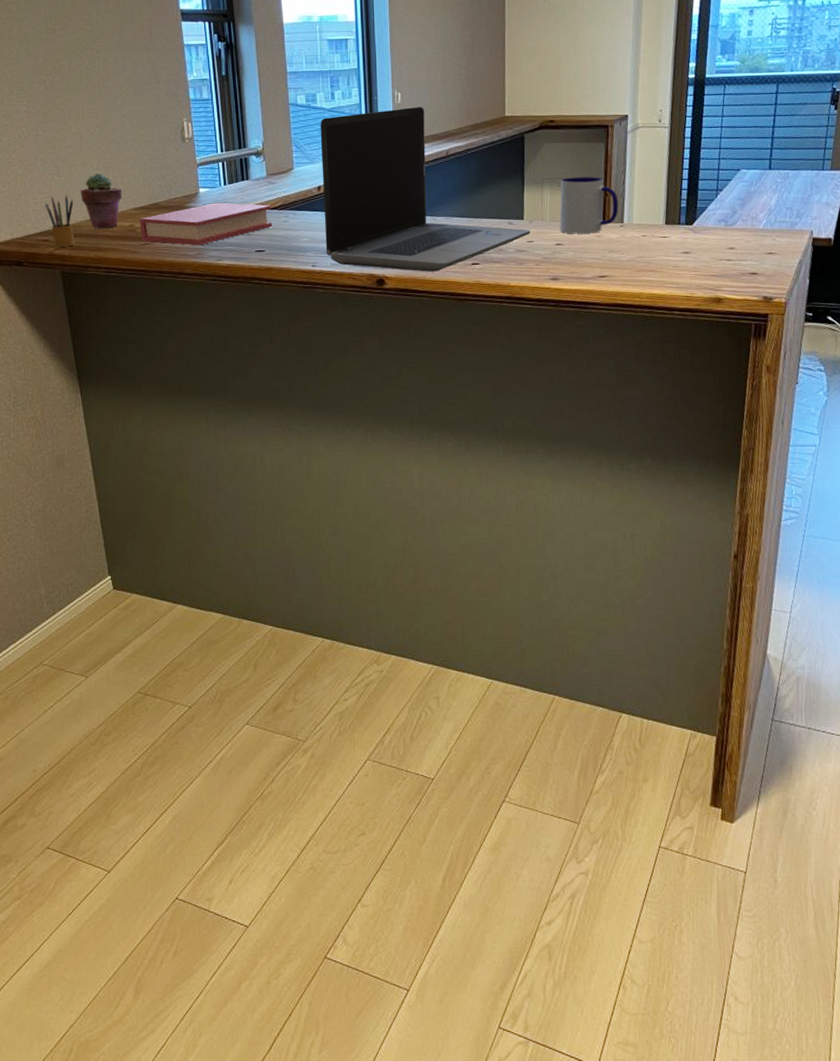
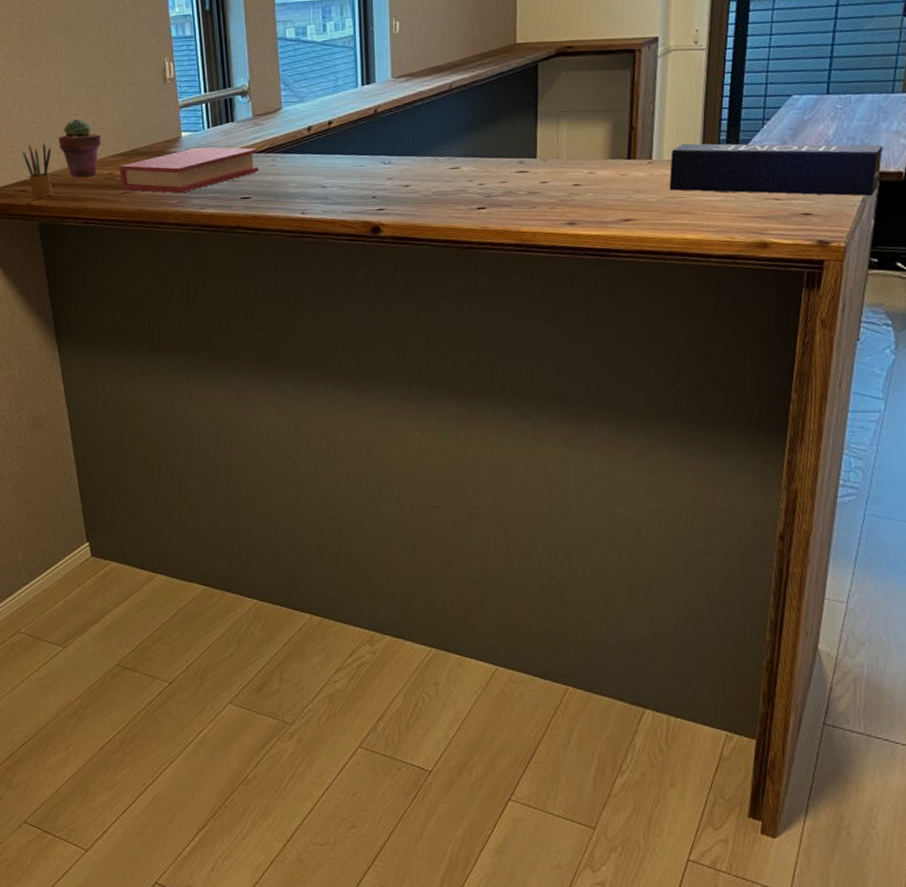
laptop computer: present [320,107,531,272] -> none [310,36,545,218]
mug: present [559,176,619,234] -> none [578,108,647,173]
tissue box: none [638,209,816,259] -> present [669,143,884,196]

